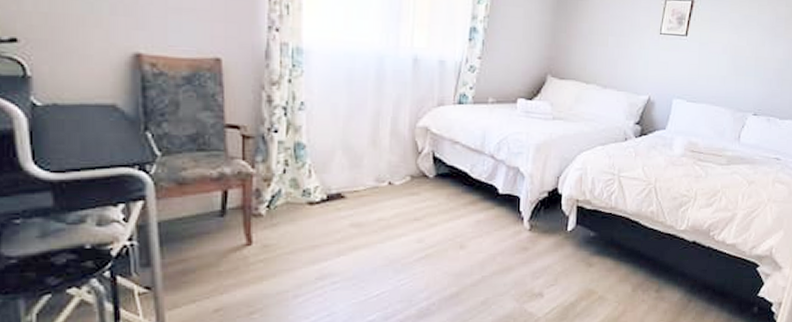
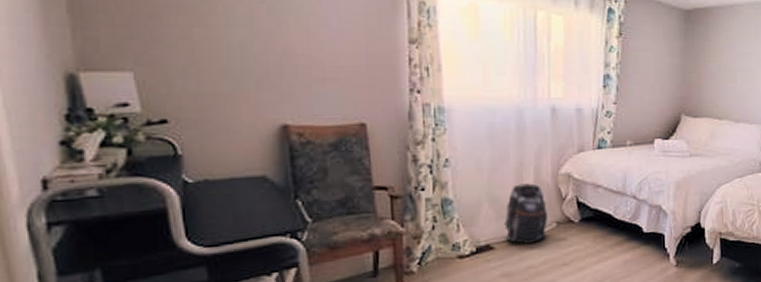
backpack: none [357,133,402,196] -> present [504,183,548,245]

